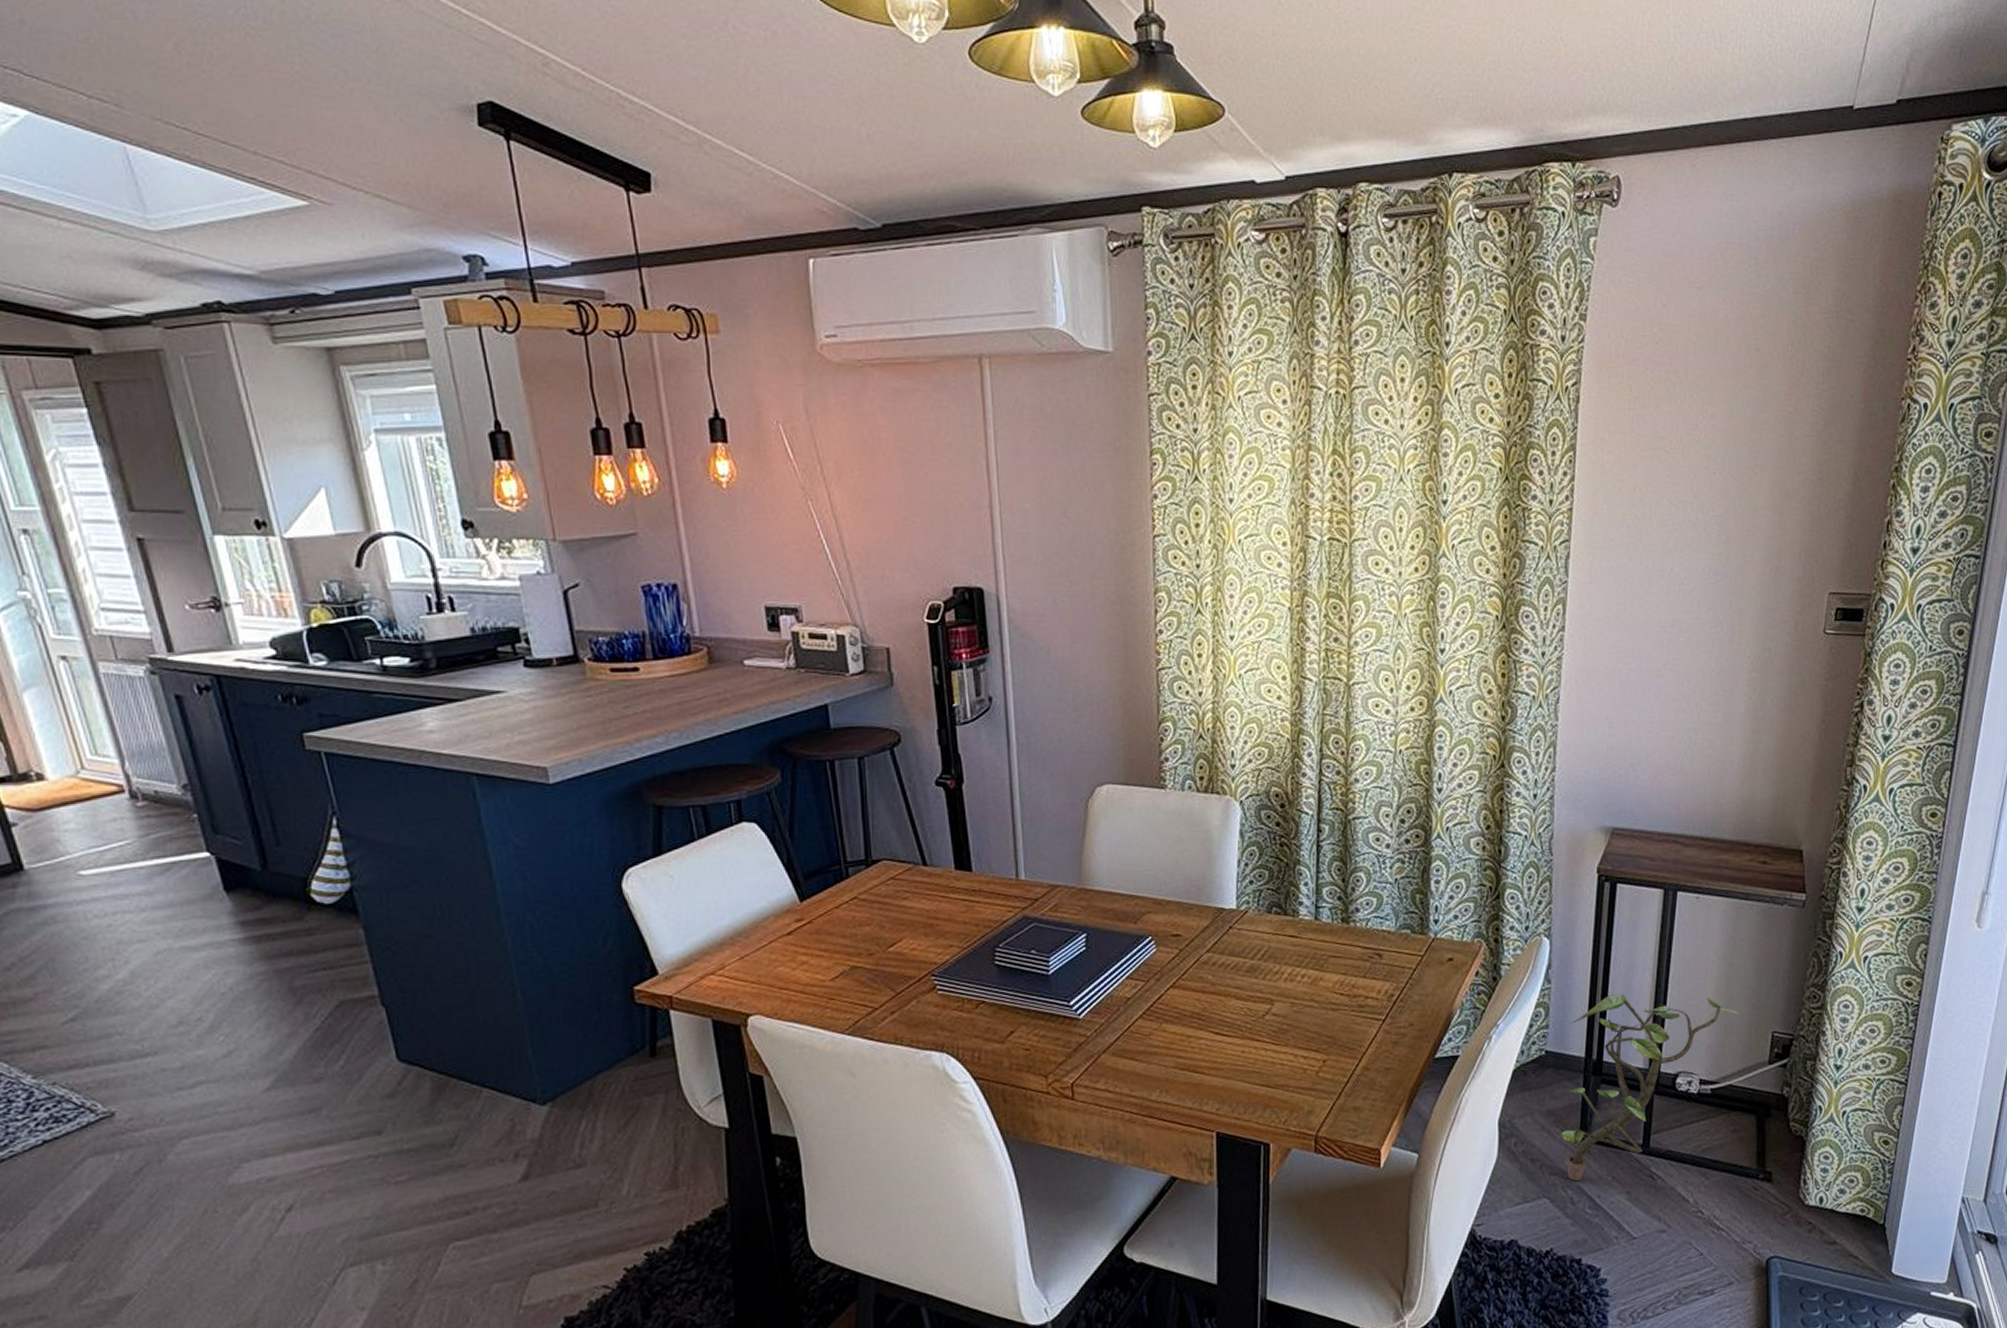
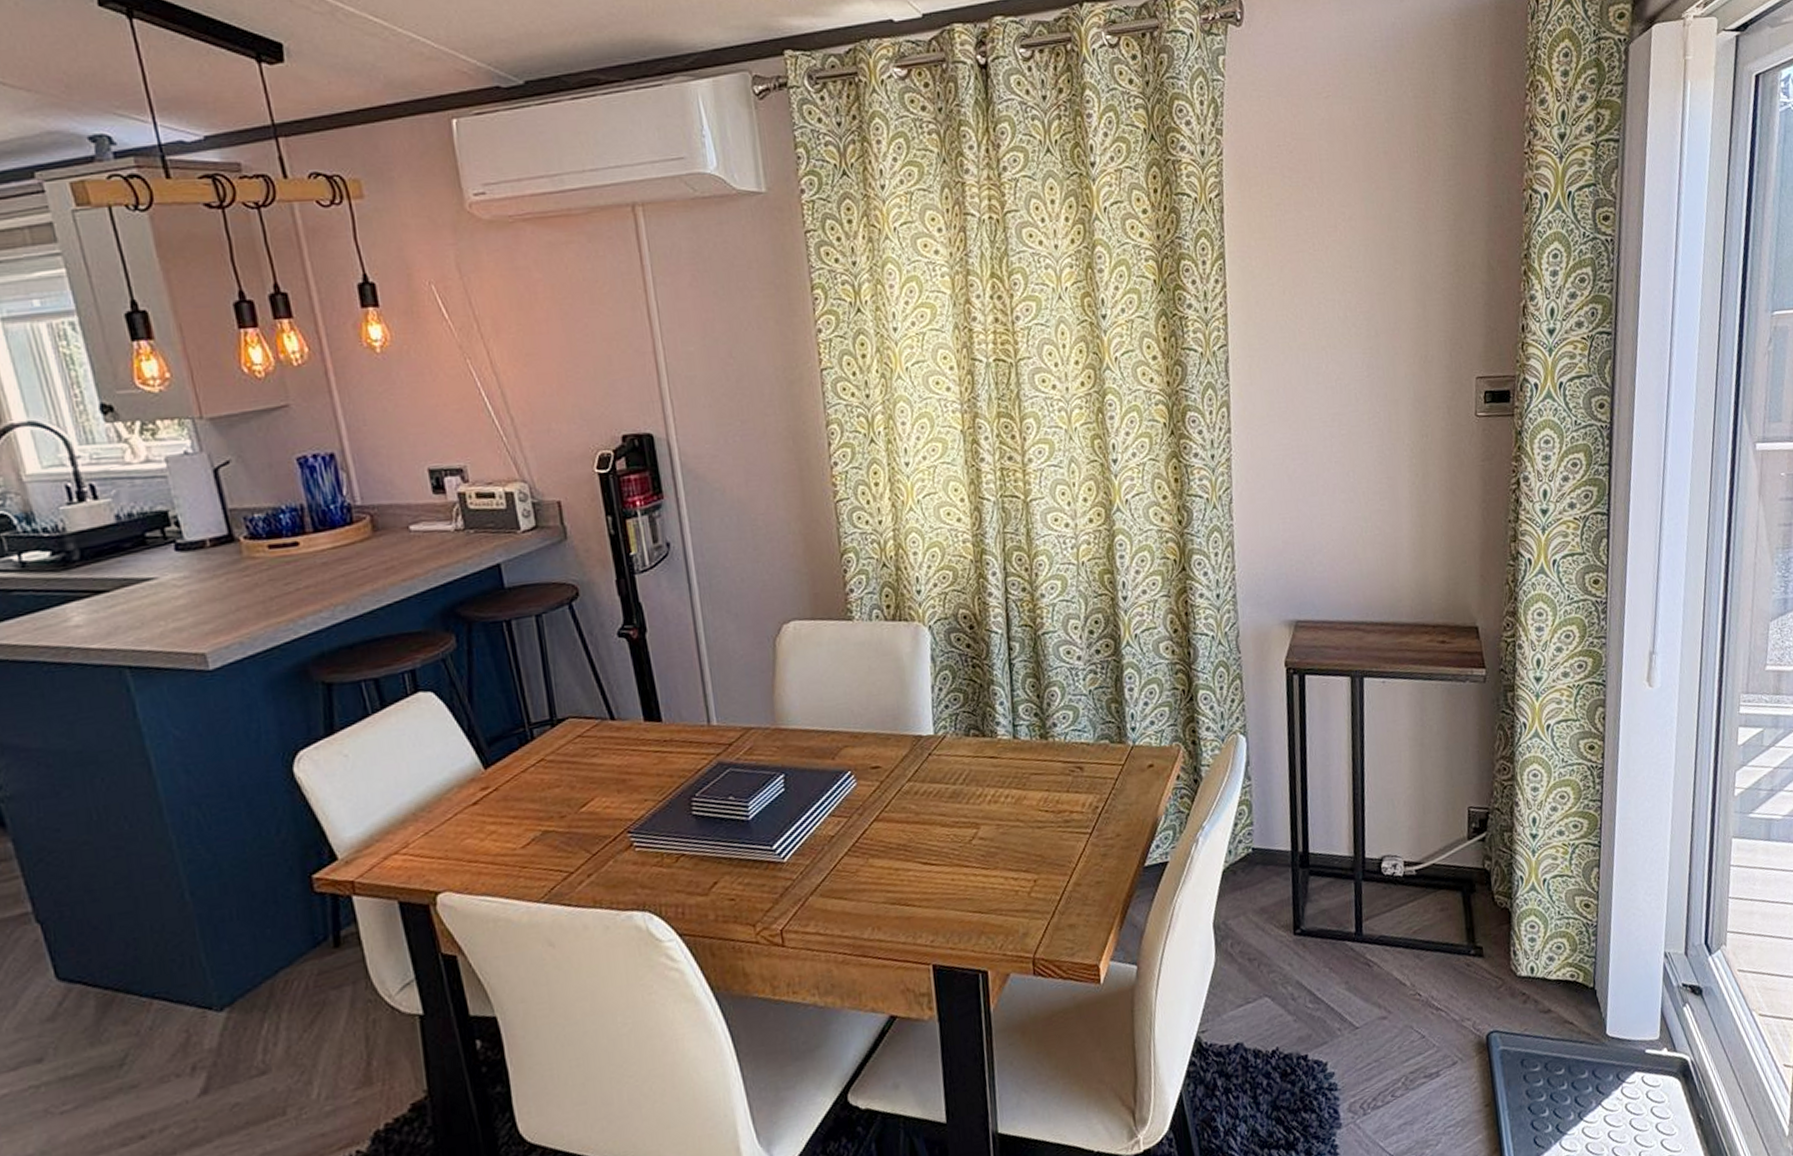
potted plant: present [1561,994,1740,1182] -> none [1275,778,1436,977]

